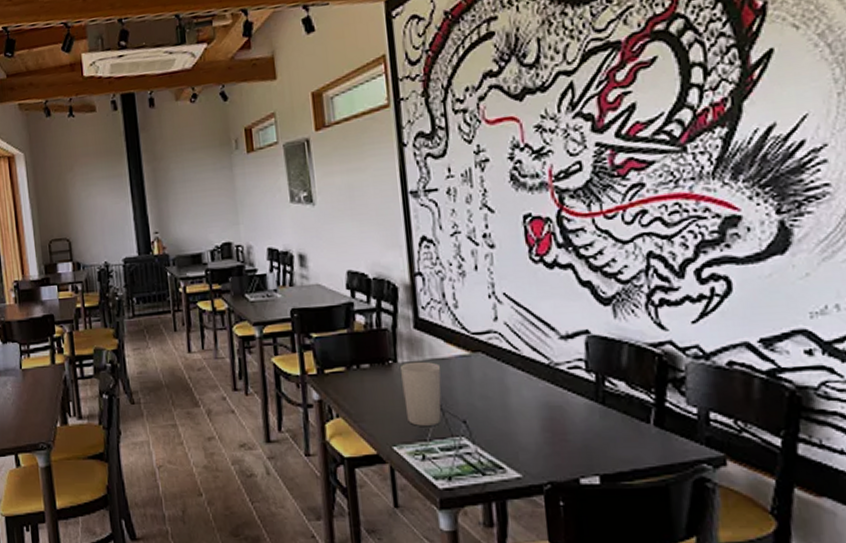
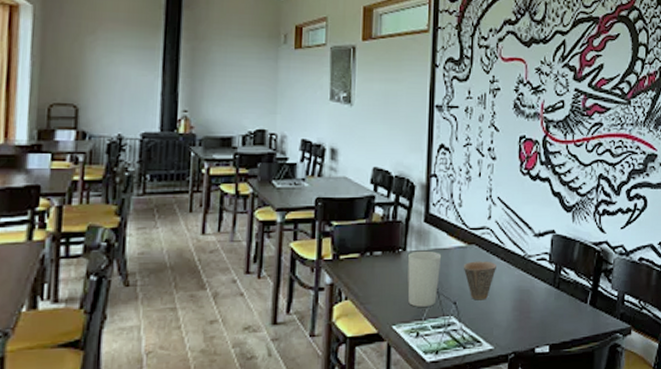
cup: none [469,371,513,419] -> present [463,261,496,301]

